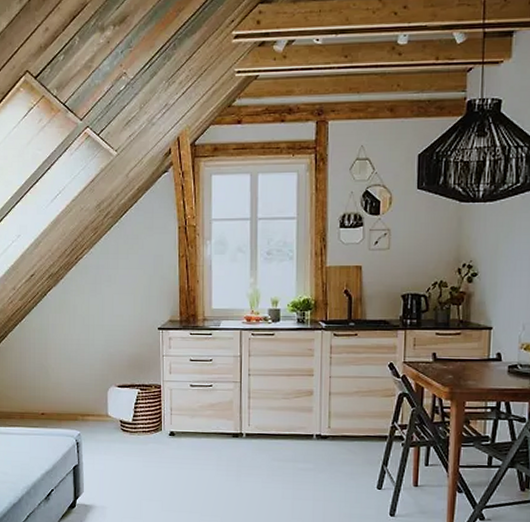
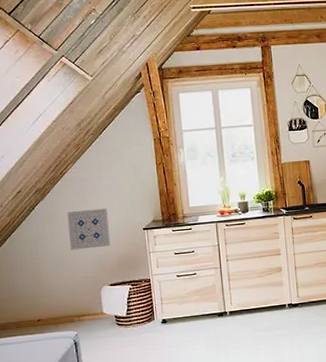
wall art: none [79,301,122,344] -> present [67,208,111,250]

